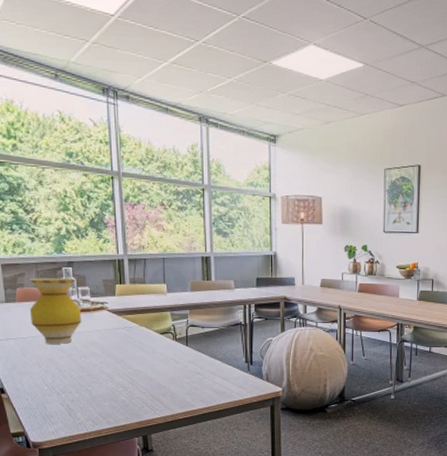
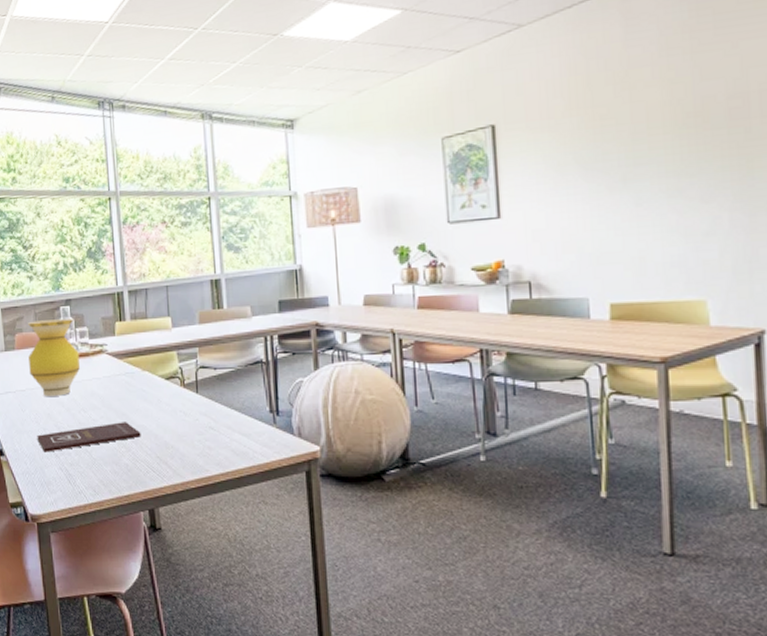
book: none [39,367,137,391] -> present [37,422,141,453]

